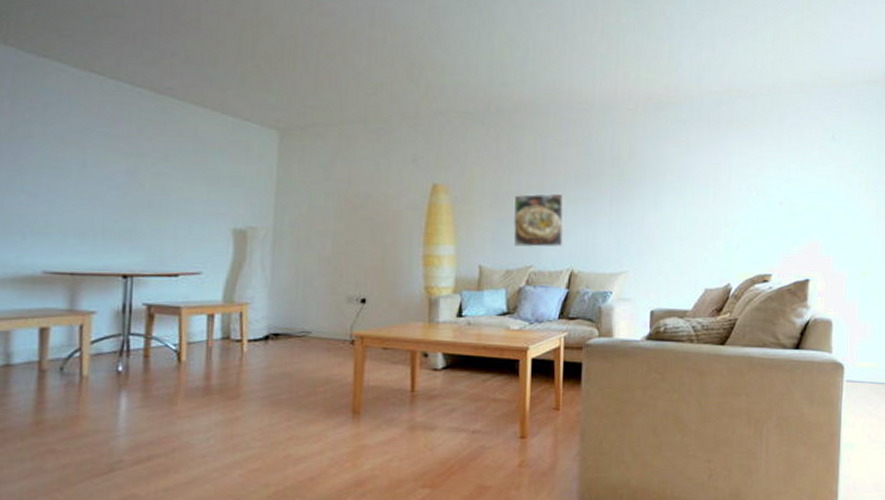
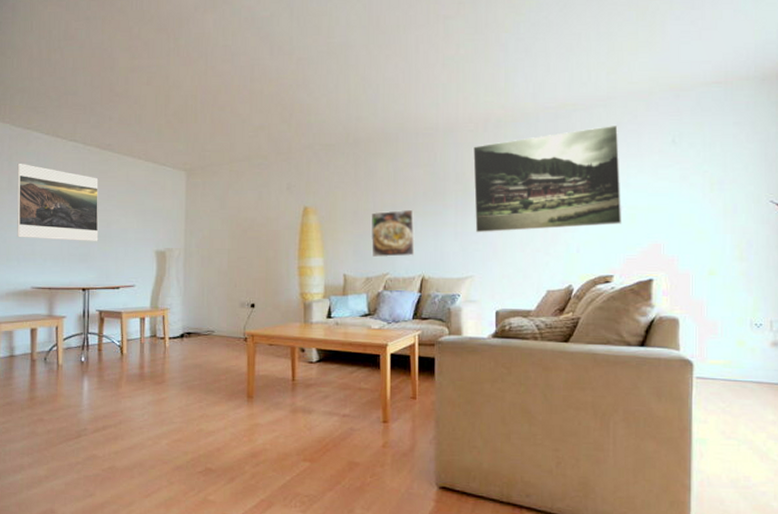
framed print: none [21,101,152,215] -> present [17,163,99,242]
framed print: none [631,116,782,224] -> present [473,125,622,233]

